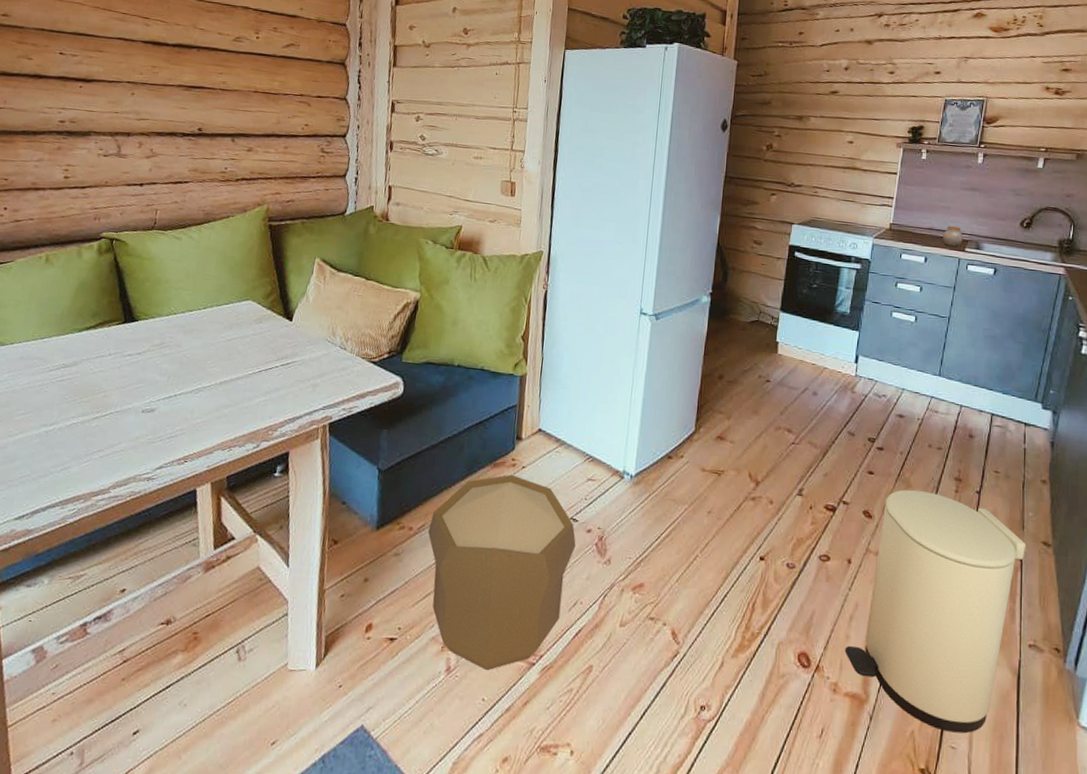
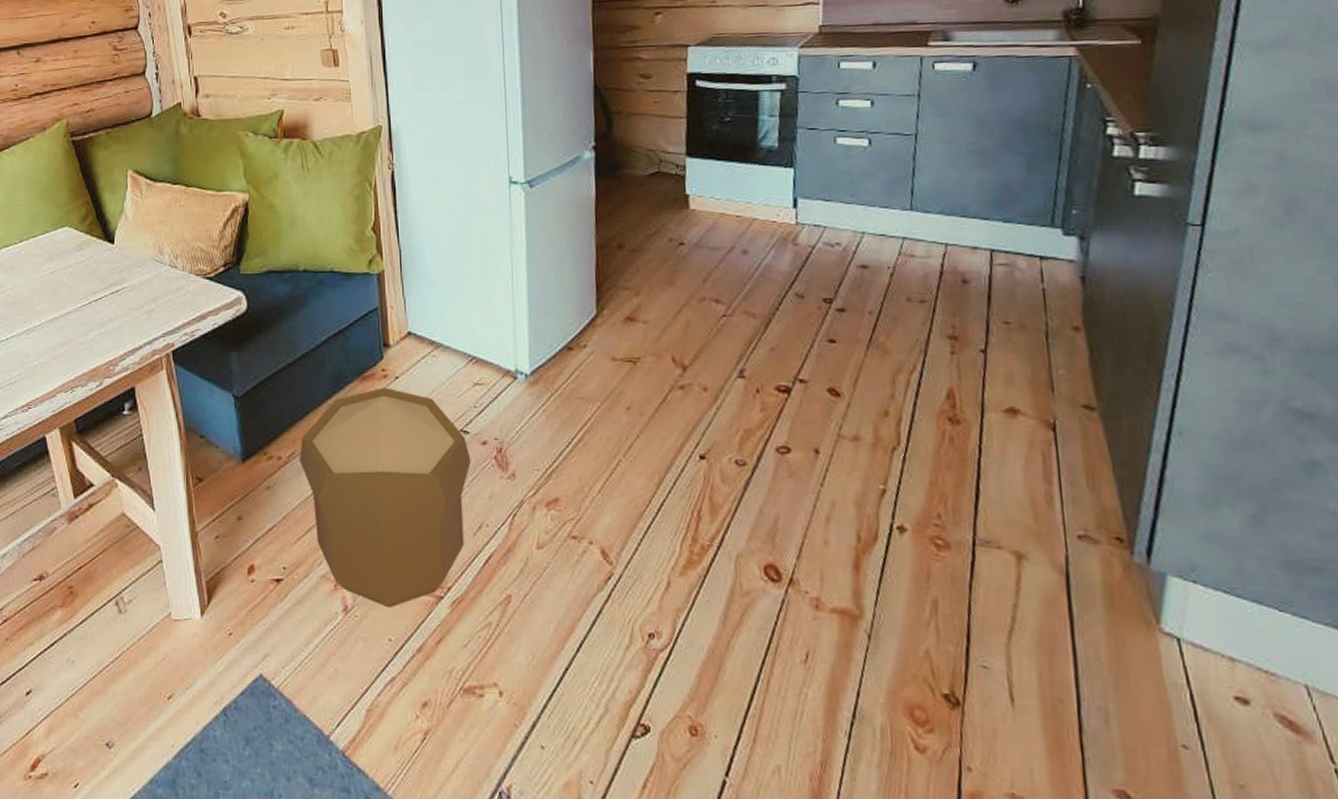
pedal bin: present [844,489,1026,734] -> none [824,356,1060,649]
jar: present [943,226,964,247] -> none [894,16,924,42]

